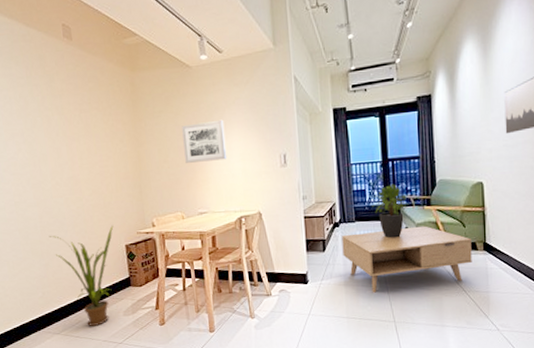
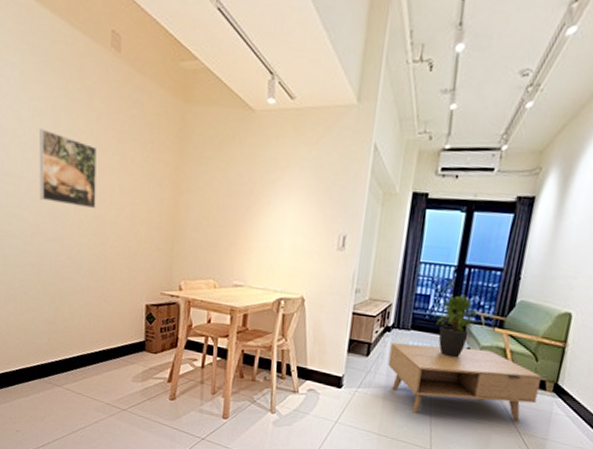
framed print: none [11,113,69,173] -> present [39,129,98,209]
house plant: present [49,225,114,326] -> none [63,278,136,387]
wall art: present [182,119,227,163] -> none [229,179,281,229]

